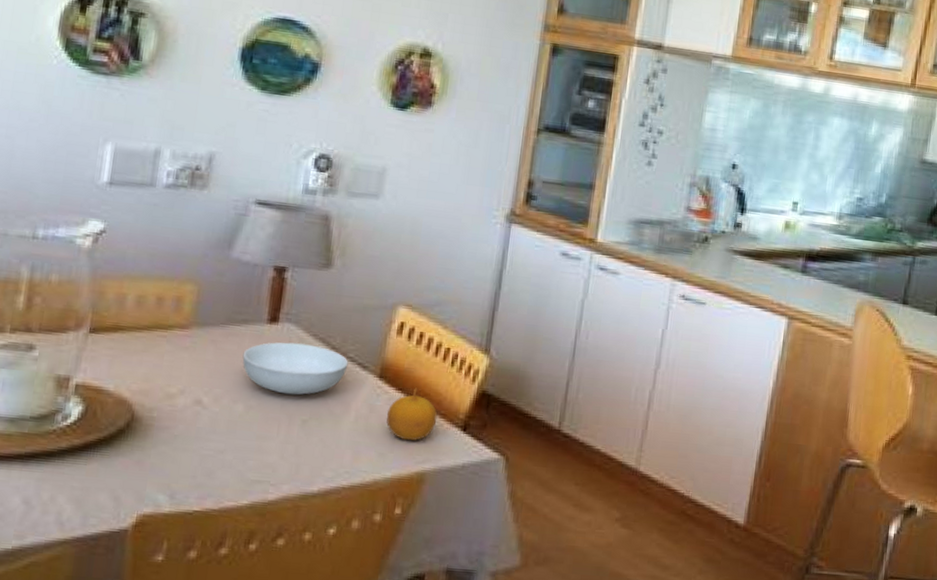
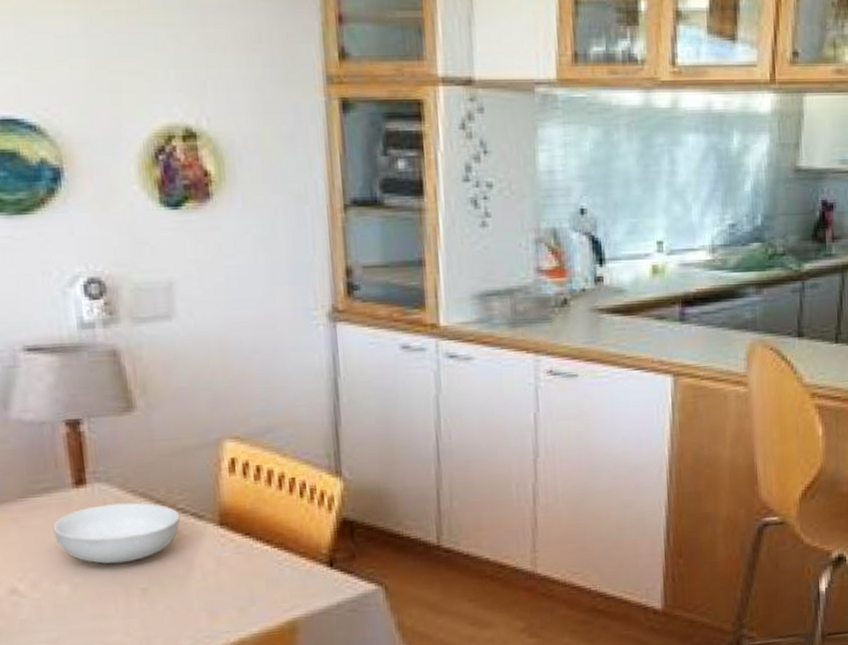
fruit: present [386,387,438,441] -> none [238,529,297,590]

